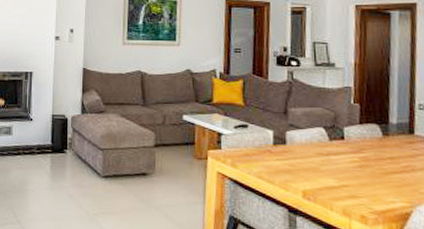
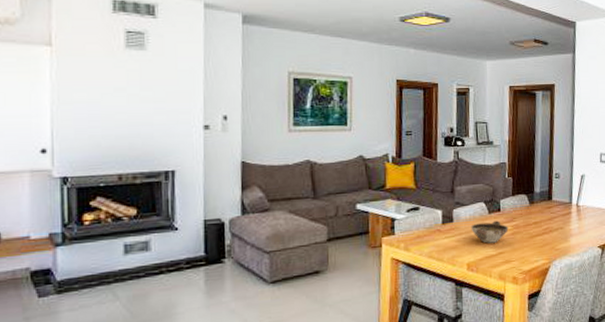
bowl: none [307,149,355,173] -> present [471,220,509,243]

